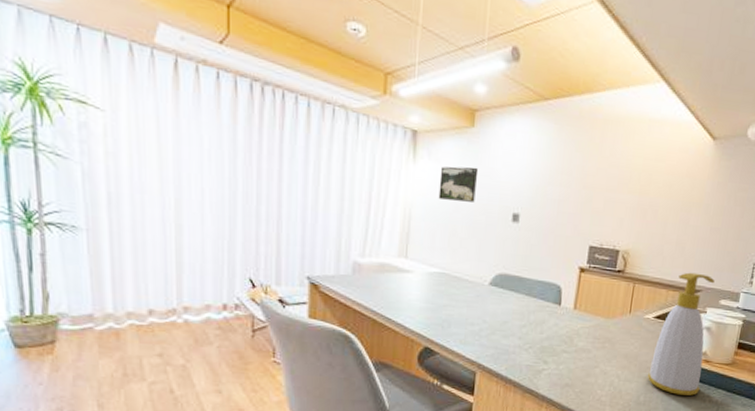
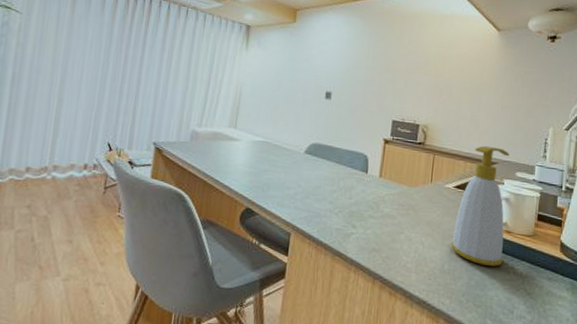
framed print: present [438,166,479,202] -> none [264,53,298,82]

